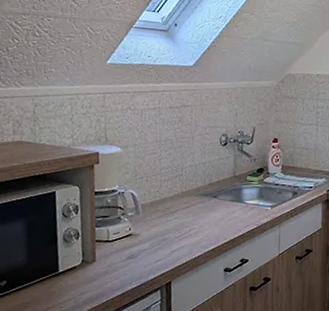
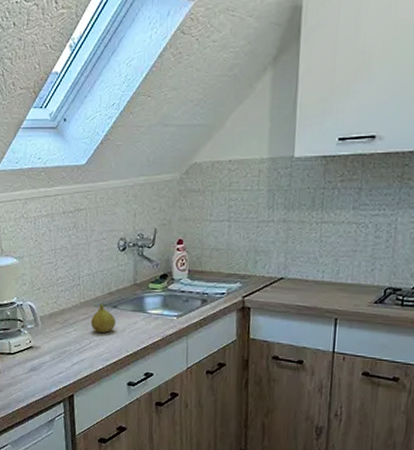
fruit: none [191,193,216,221] -> present [90,304,116,333]

